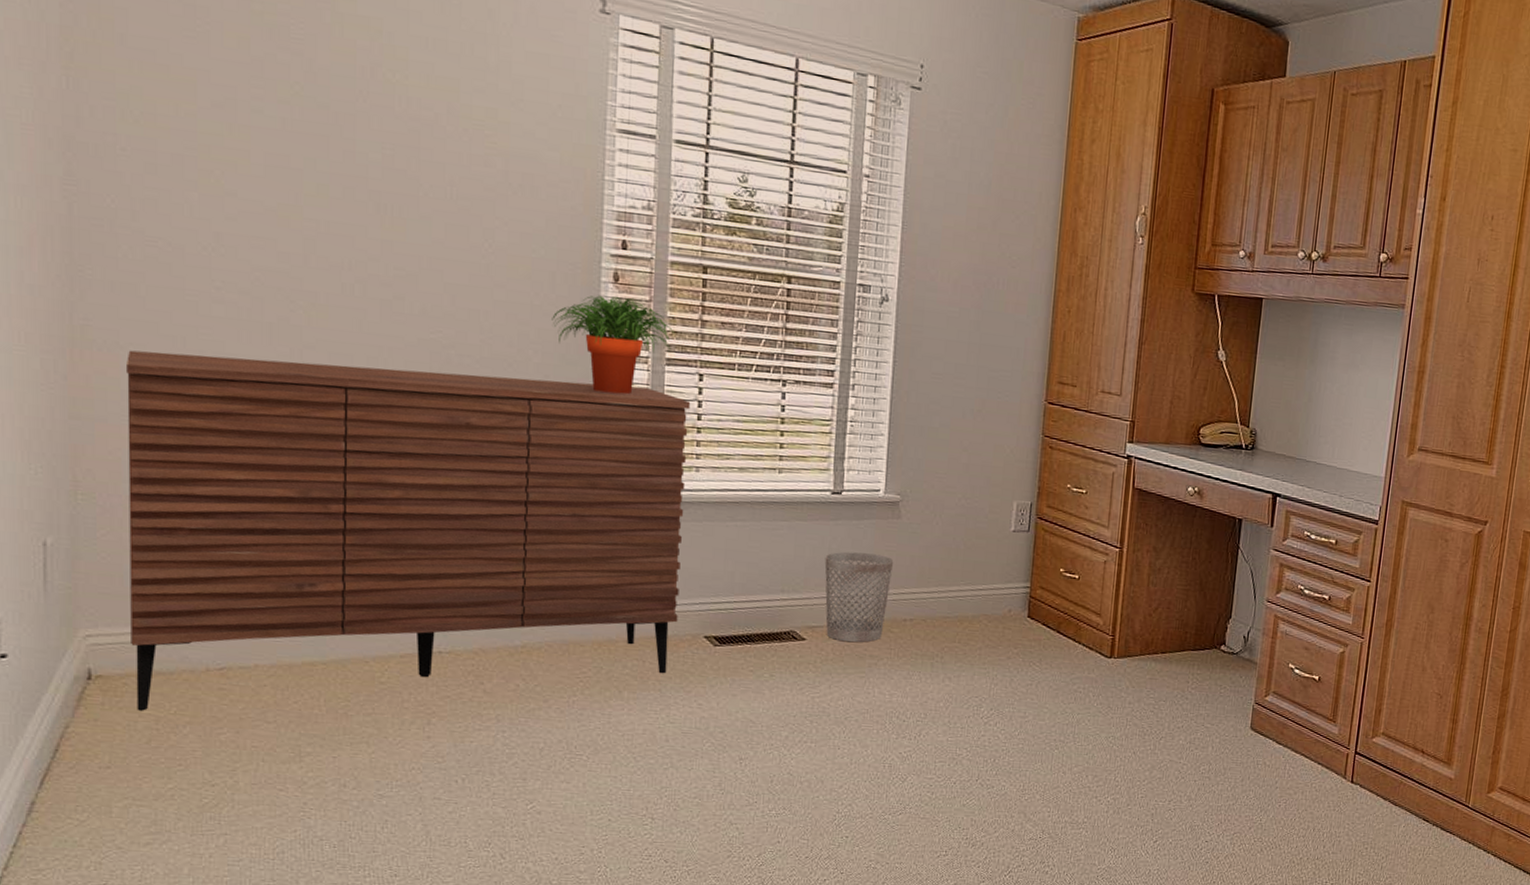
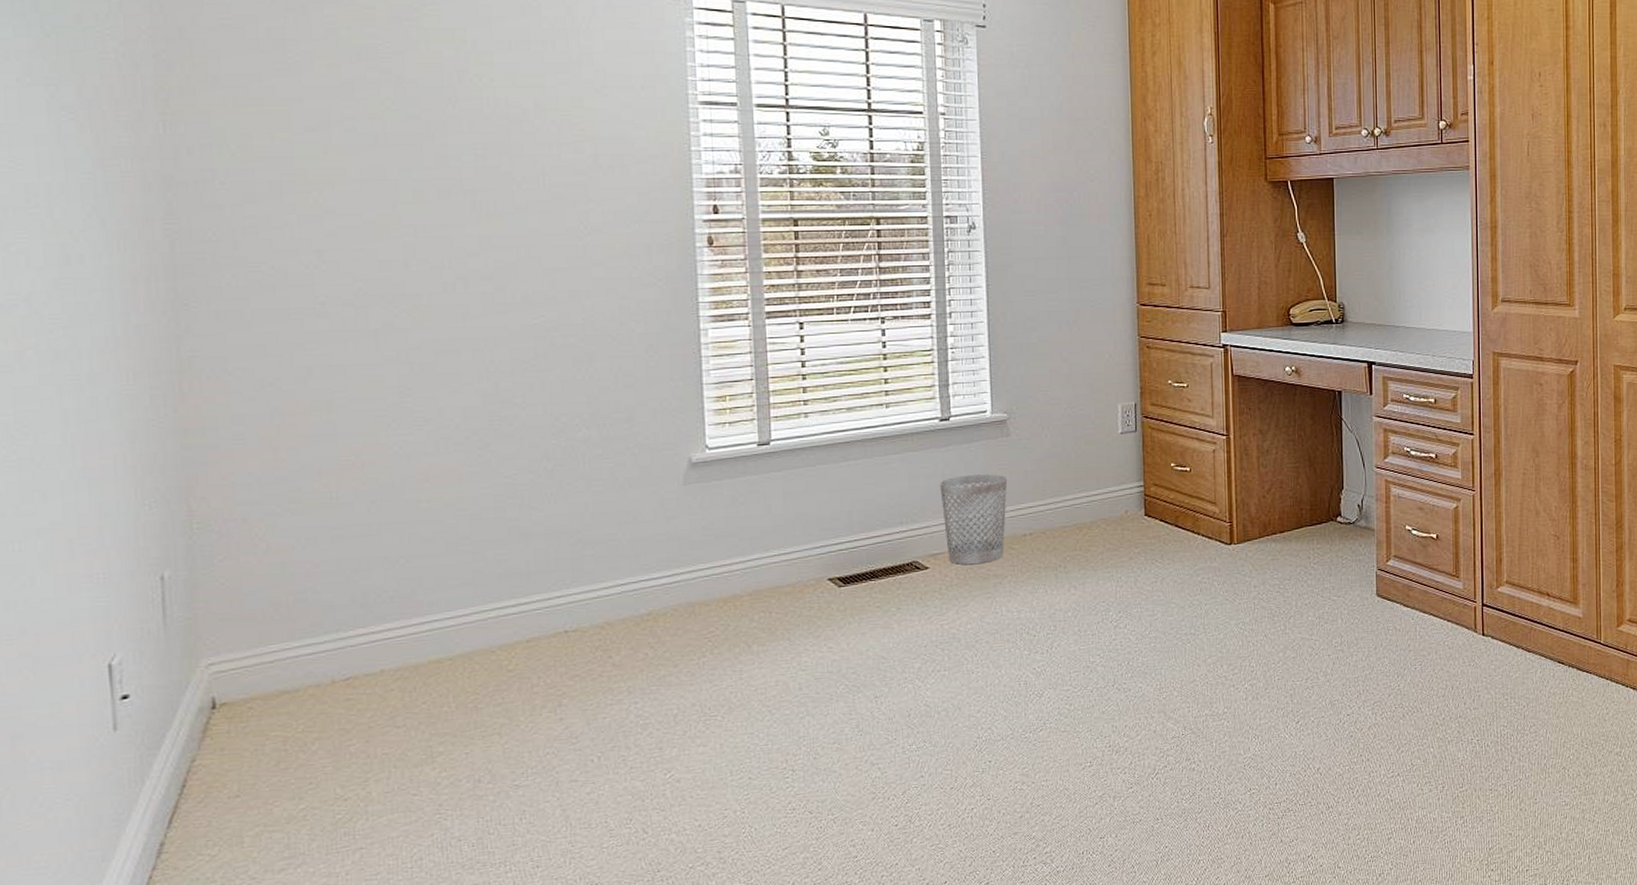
sideboard: present [125,350,691,711] -> none [234,342,800,734]
potted plant: present [552,295,675,395] -> none [651,258,772,353]

